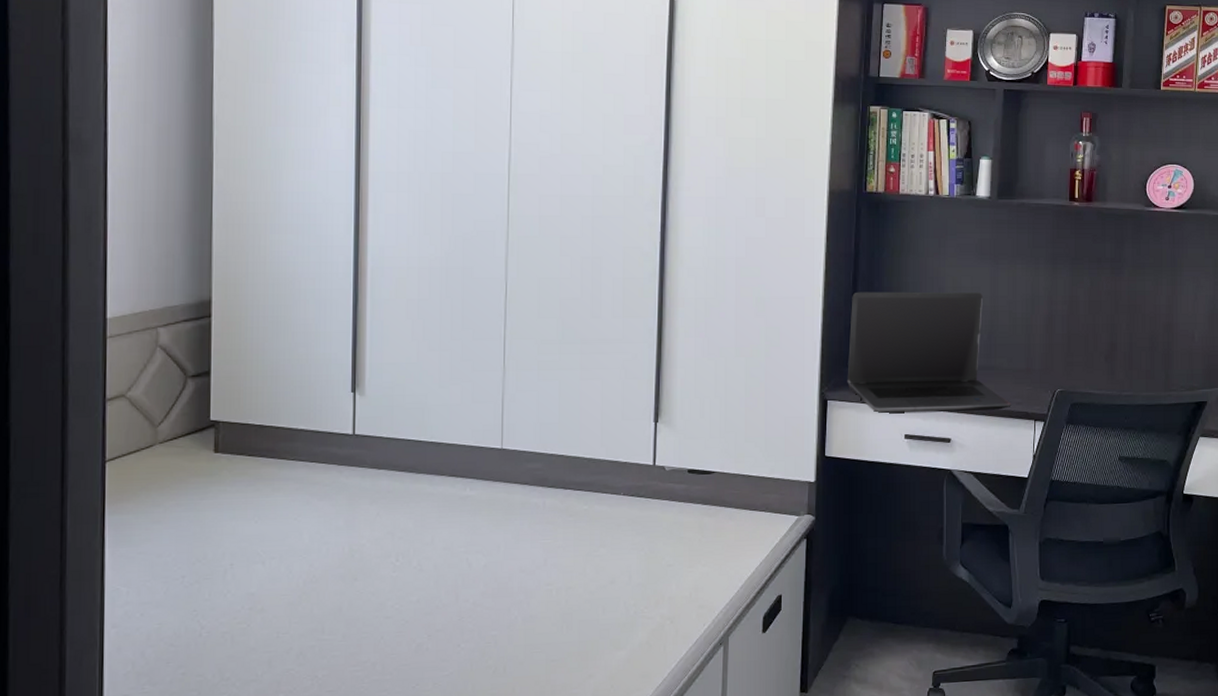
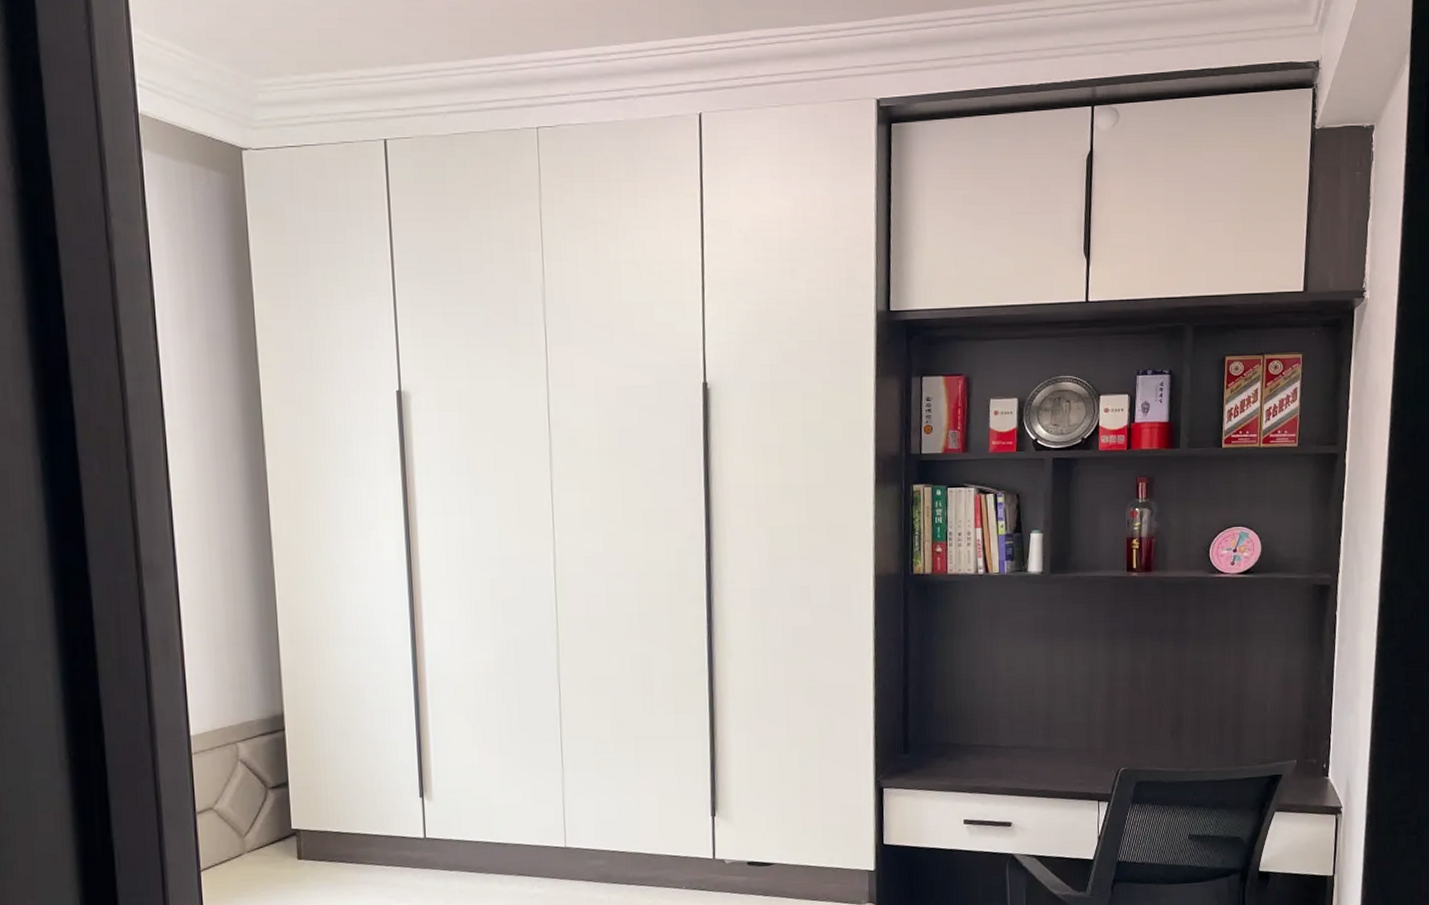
laptop computer: present [847,291,1011,413] -> none [902,672,1073,799]

